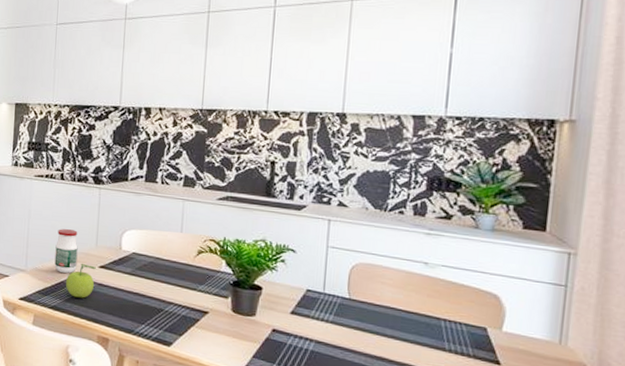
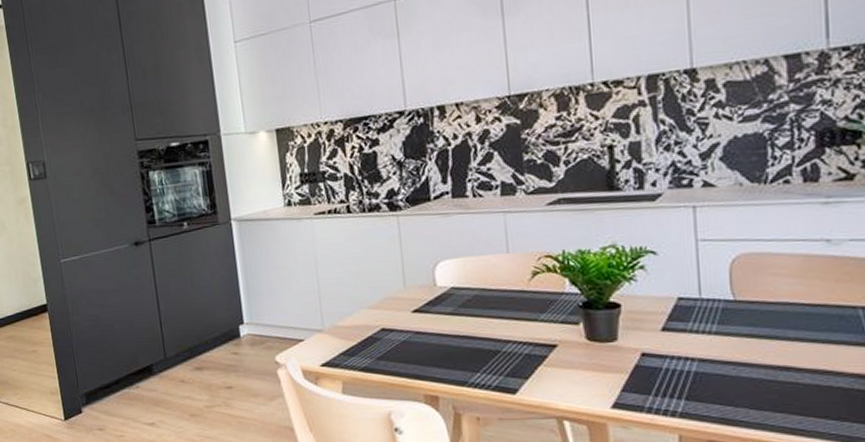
jar: present [54,229,78,273] -> none [354,272,385,326]
fruit: present [65,263,96,298] -> none [373,310,411,353]

